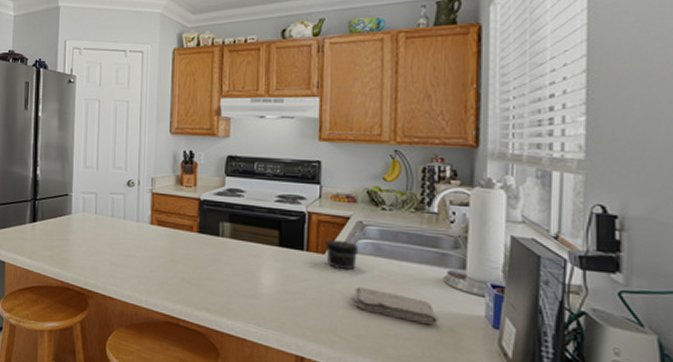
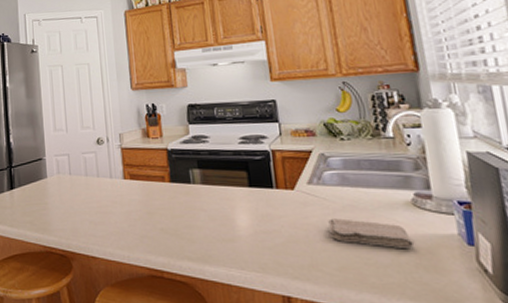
jar: present [326,240,359,270] -> none [293,175,326,203]

